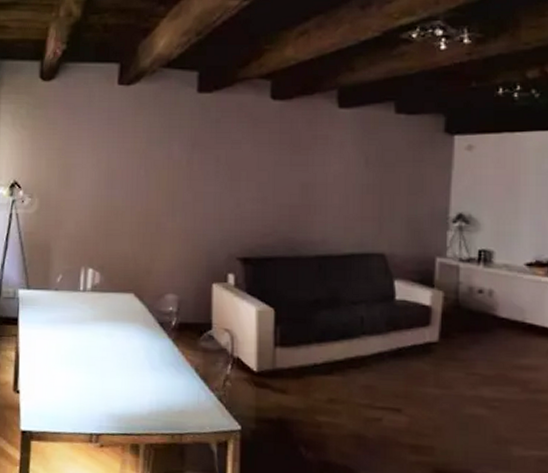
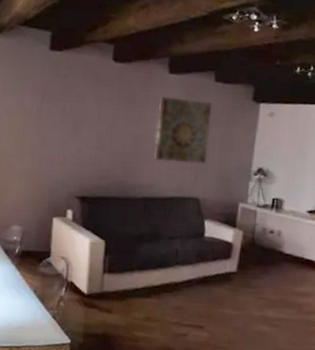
wall art: none [326,135,394,213] -> present [153,96,212,164]

